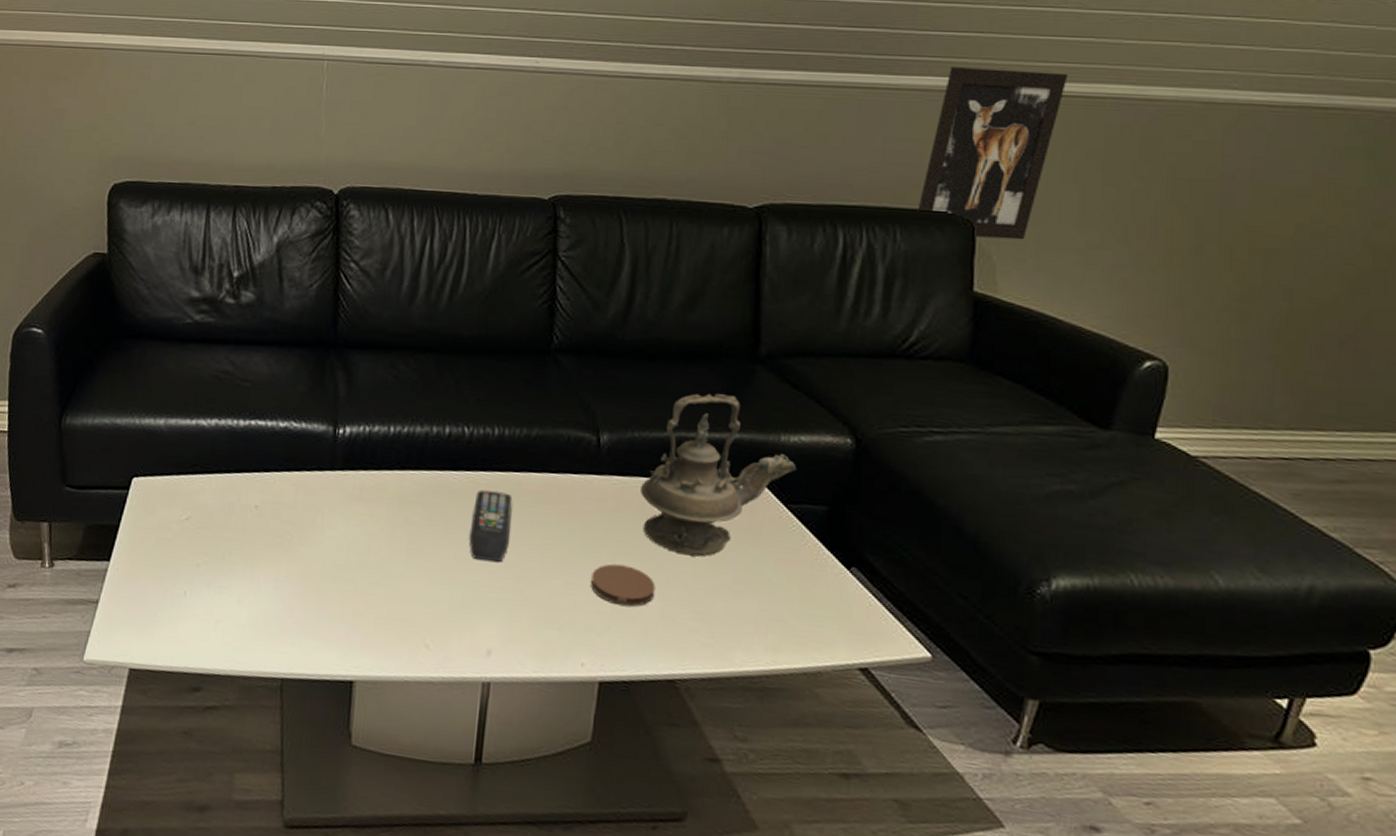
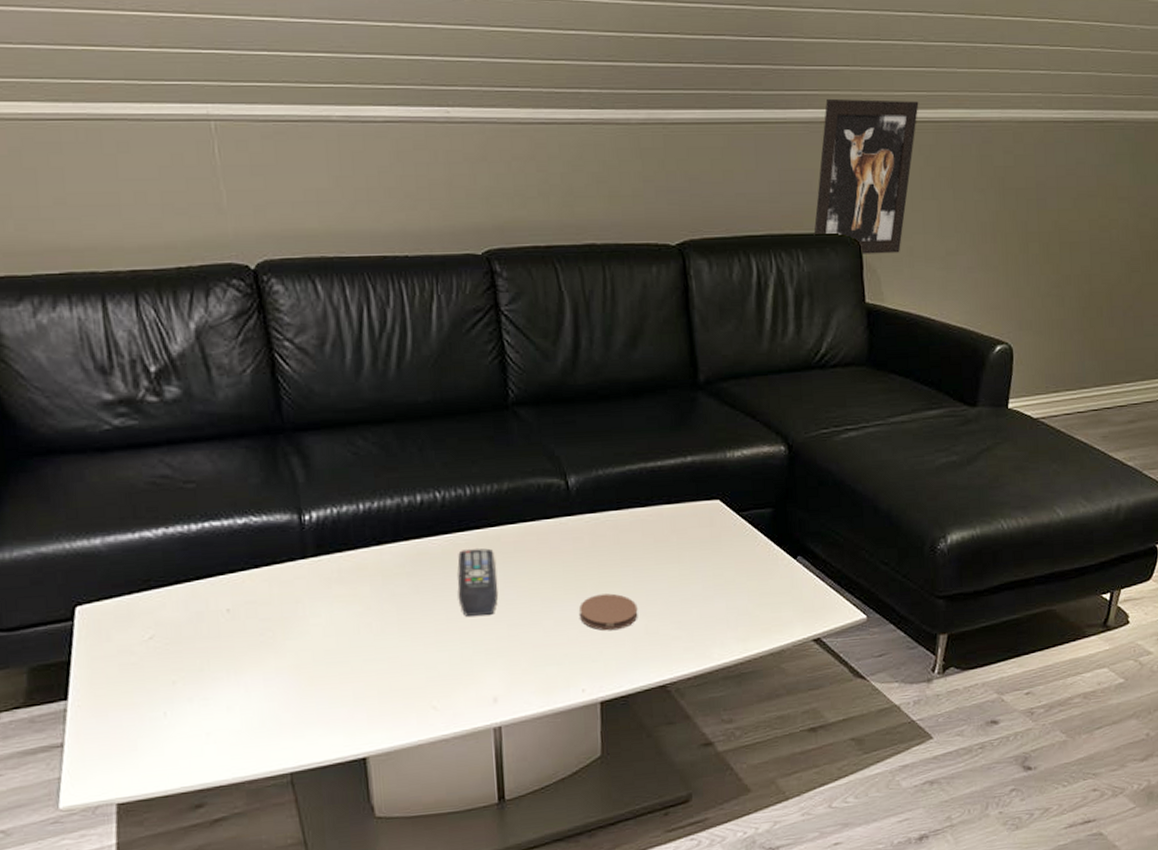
teapot: present [640,393,797,557] -> none [612,423,743,574]

